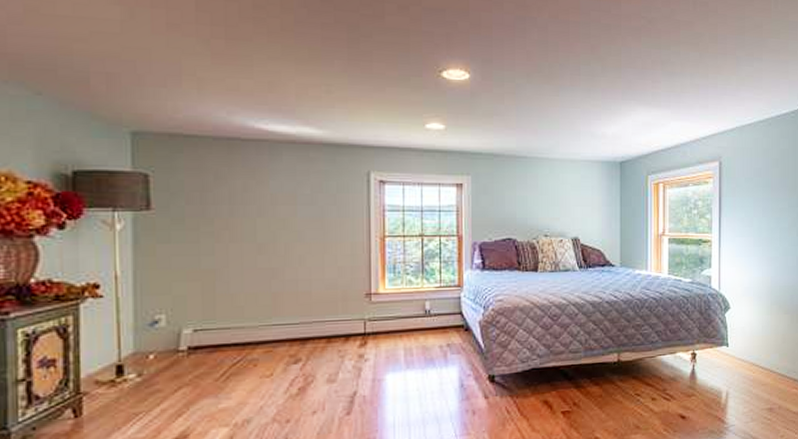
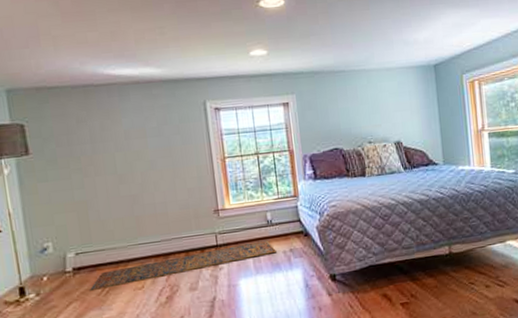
rug: none [205,332,432,376] -> present [89,240,276,292]

